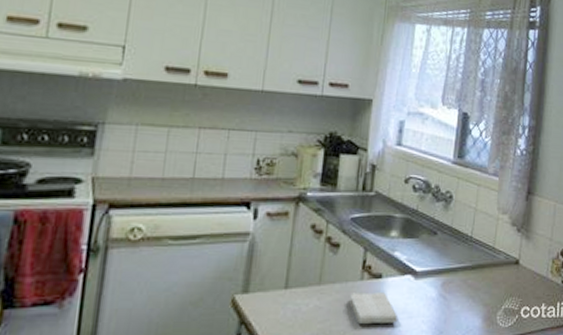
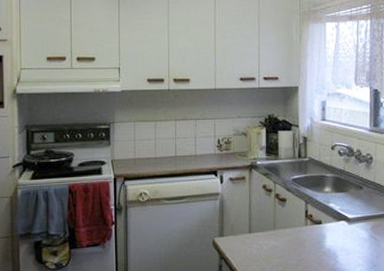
washcloth: present [349,292,398,325] -> none [299,235,339,260]

